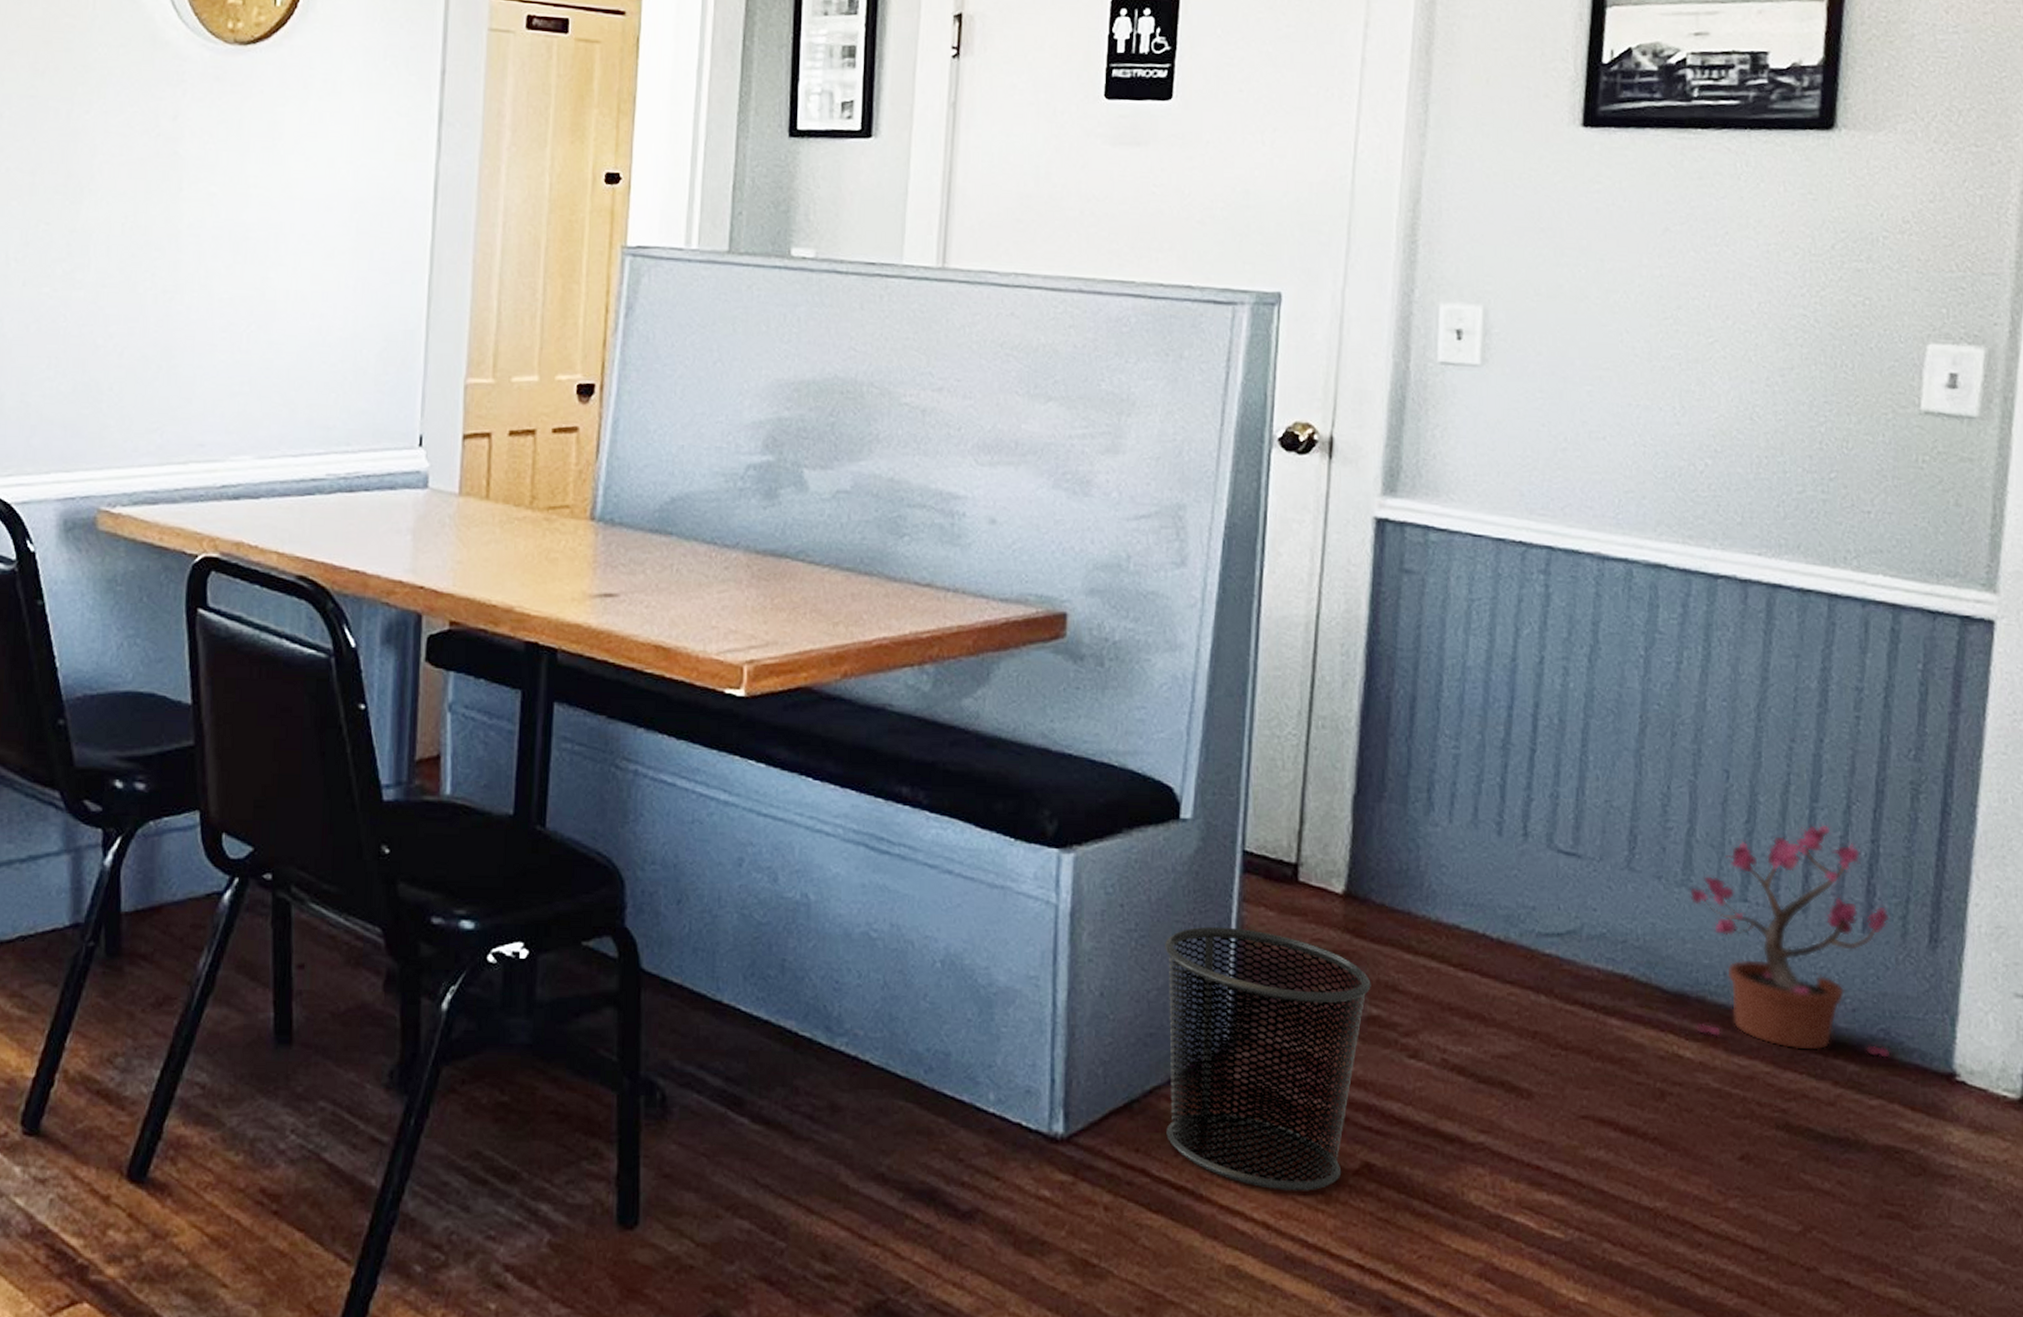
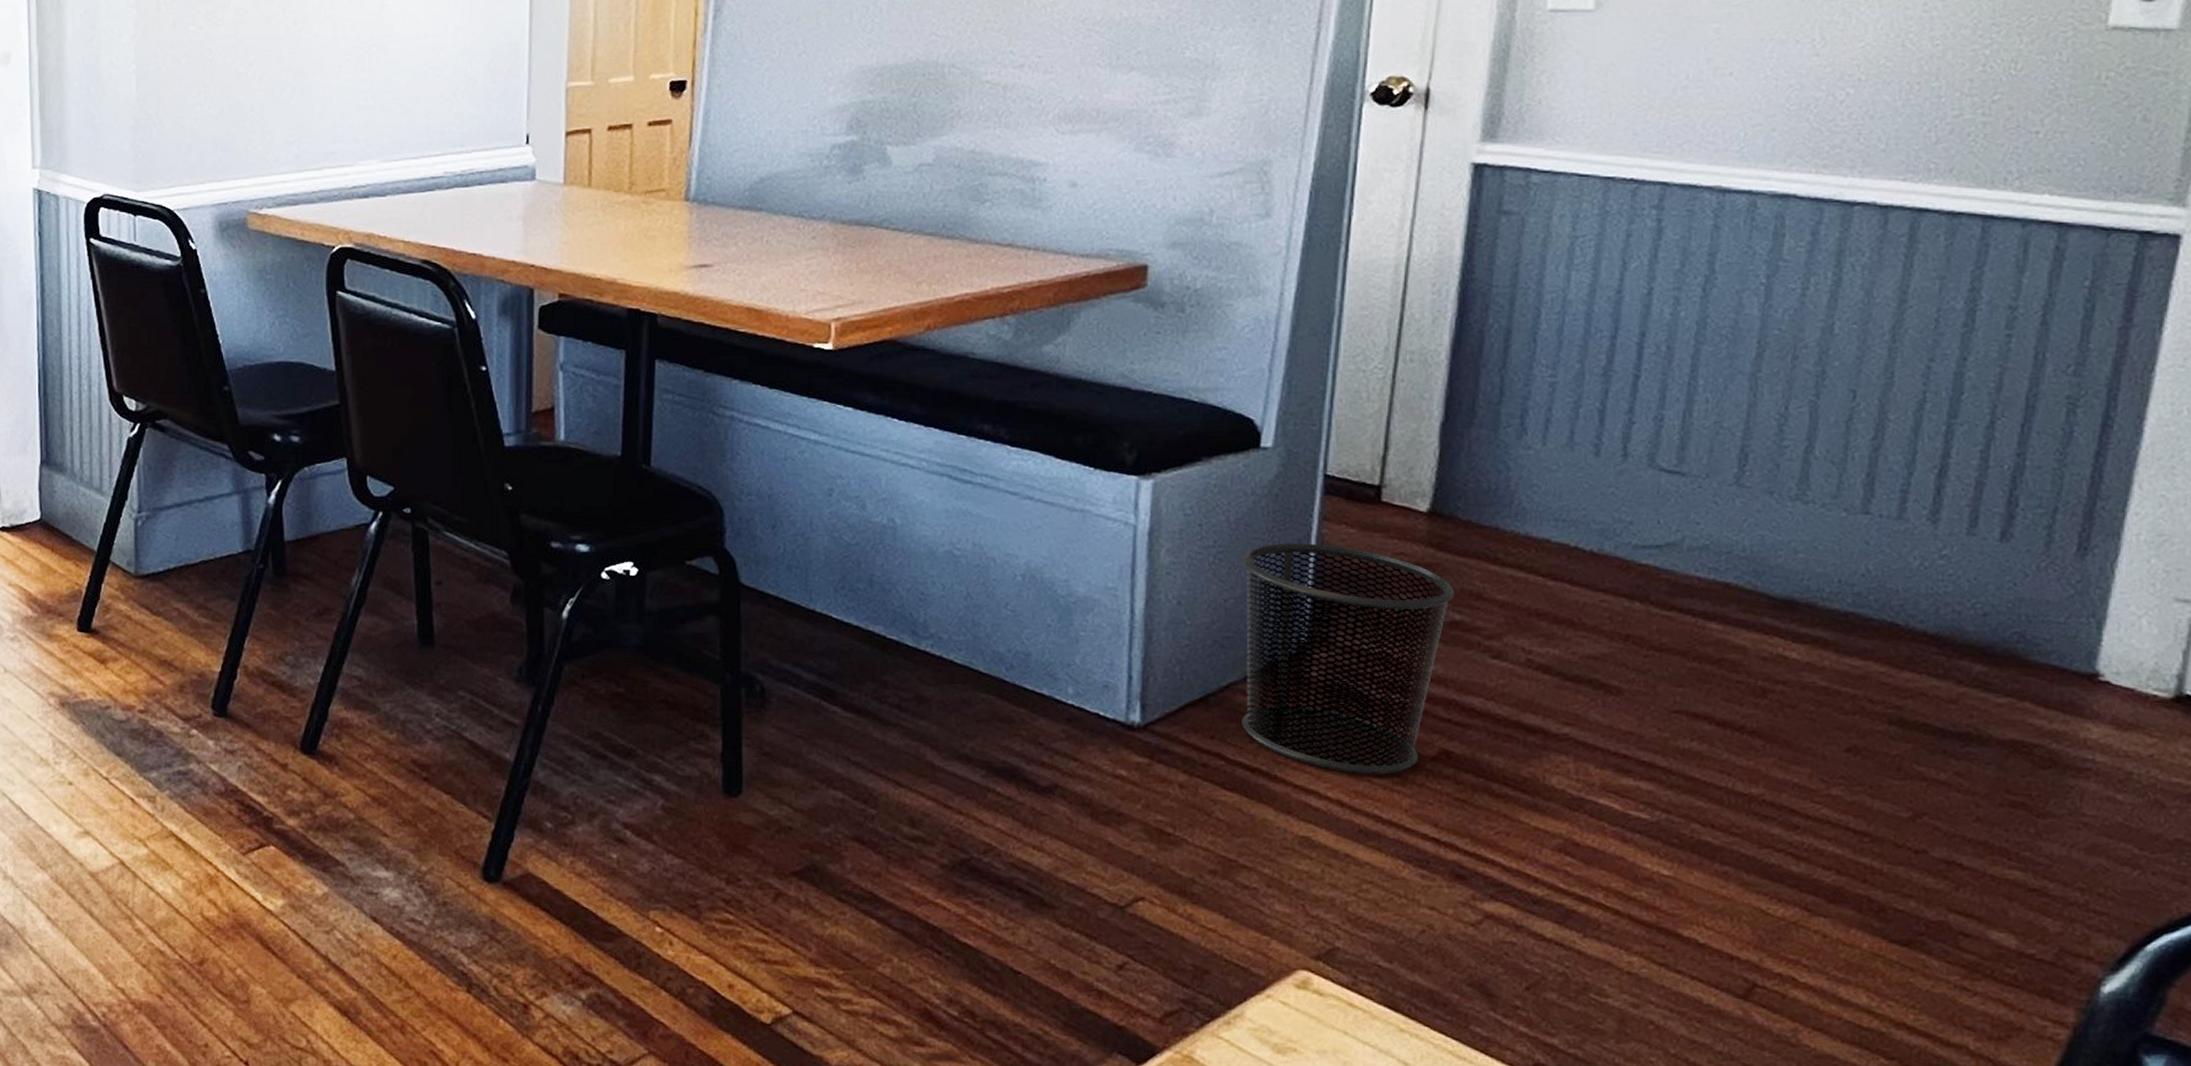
potted plant: present [1690,824,1891,1059] -> none [1803,439,2033,661]

